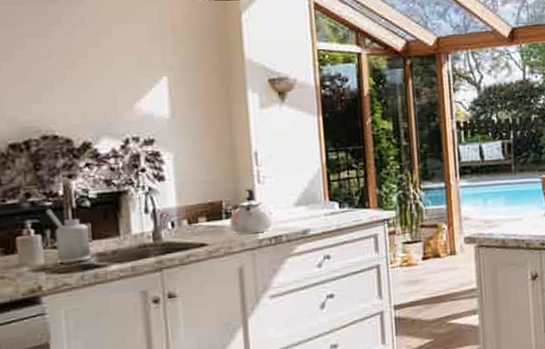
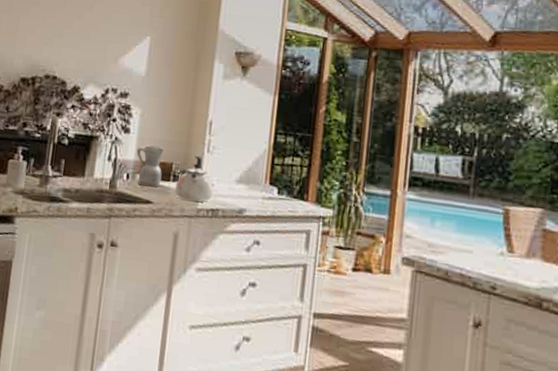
soap dispenser: present [45,209,91,264] -> none [33,140,63,194]
ceramic pitcher: none [177,187,213,232] -> present [136,145,164,188]

